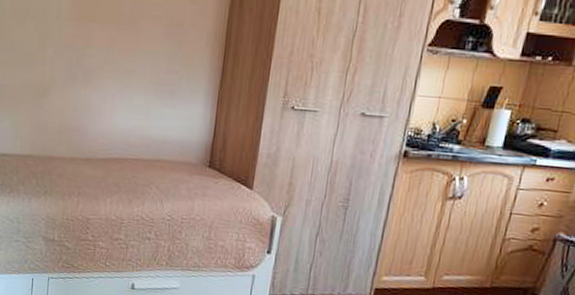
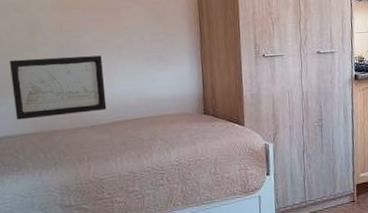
wall art: none [15,72,110,143] -> present [10,55,107,120]

